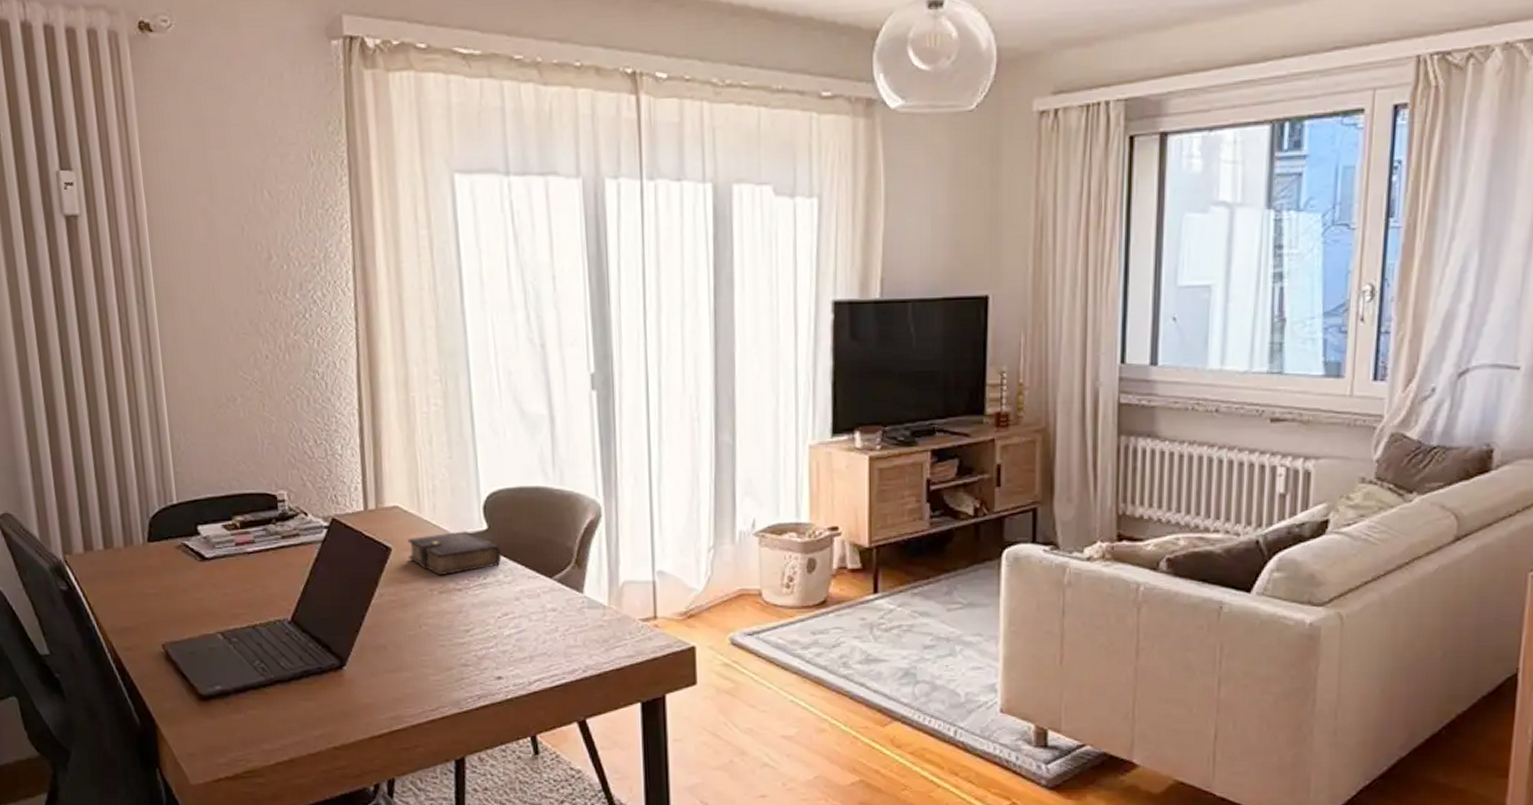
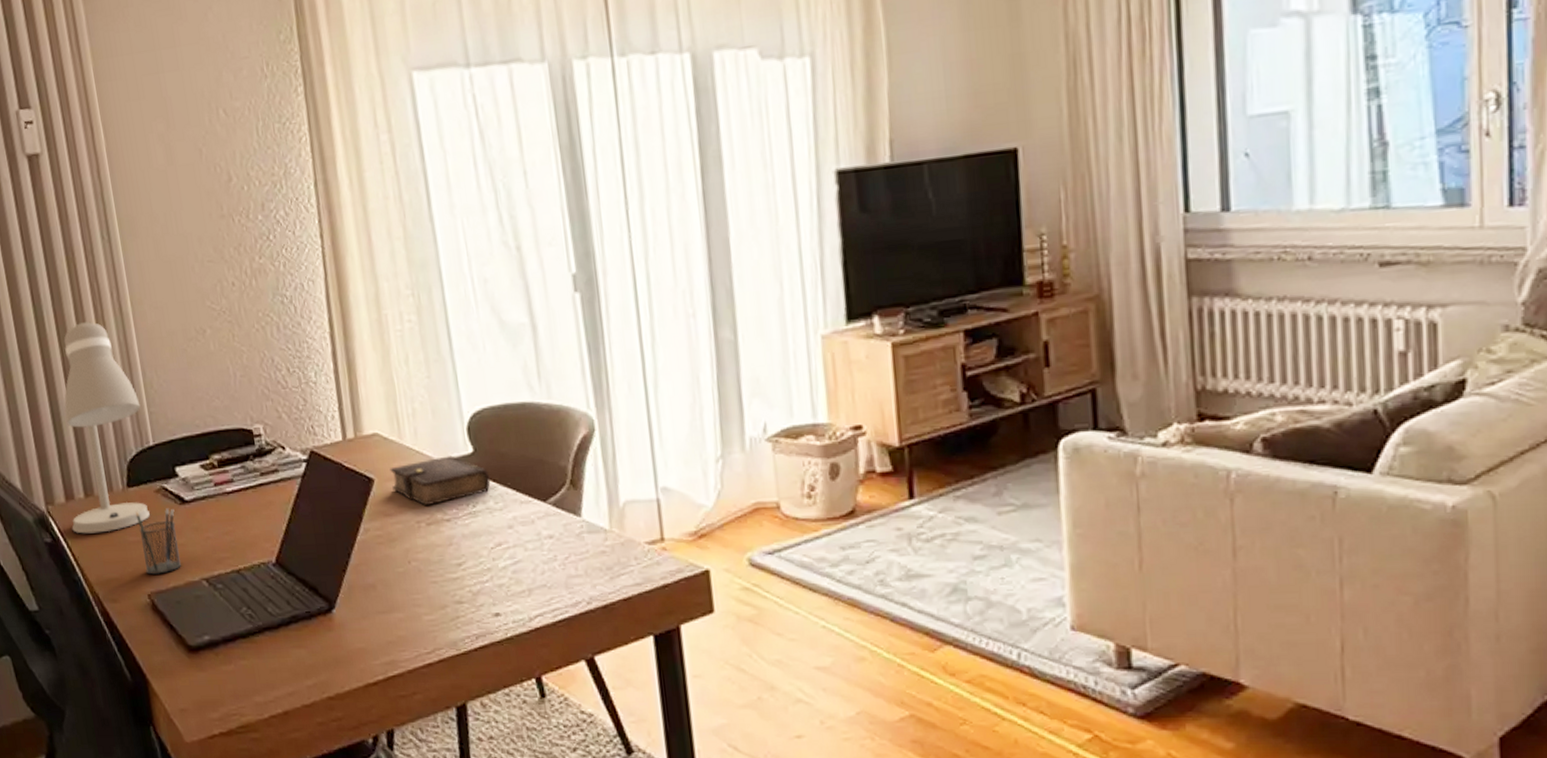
desk lamp: none [88,381,169,584] -> present [63,322,150,534]
pencil holder: none [154,564,198,627] -> present [135,508,182,576]

